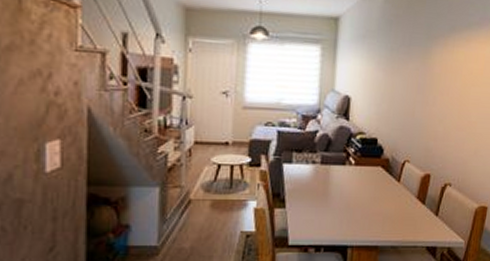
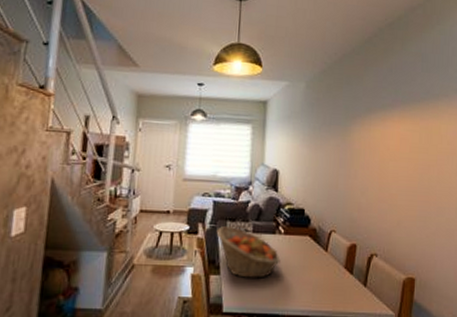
fruit basket: none [281,157,350,212] -> present [216,225,281,280]

